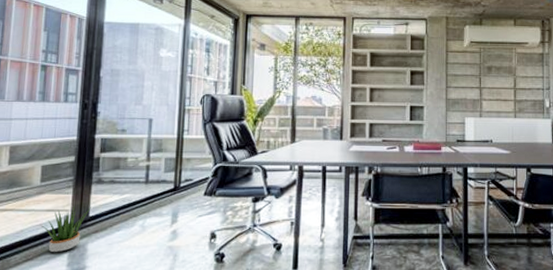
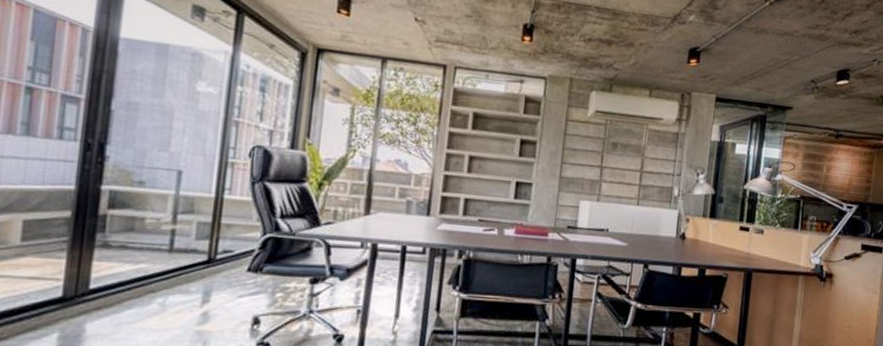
potted plant: present [40,206,91,253] -> none [19,274,93,333]

